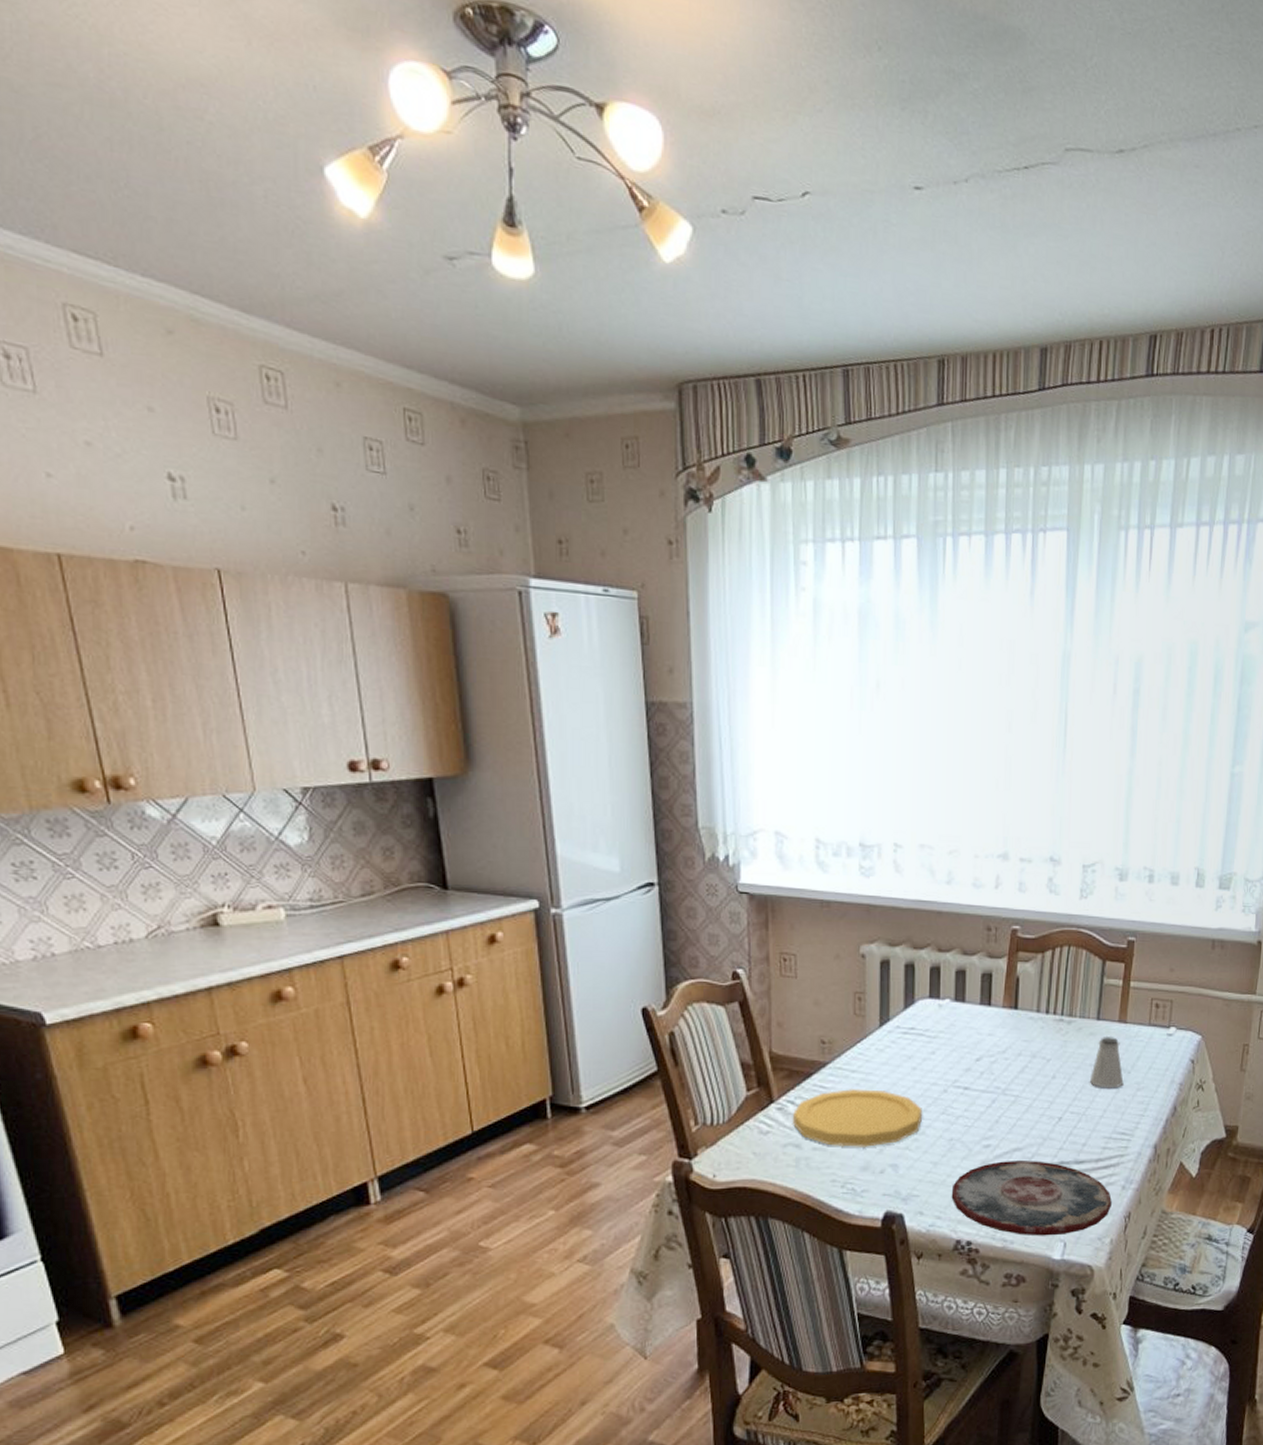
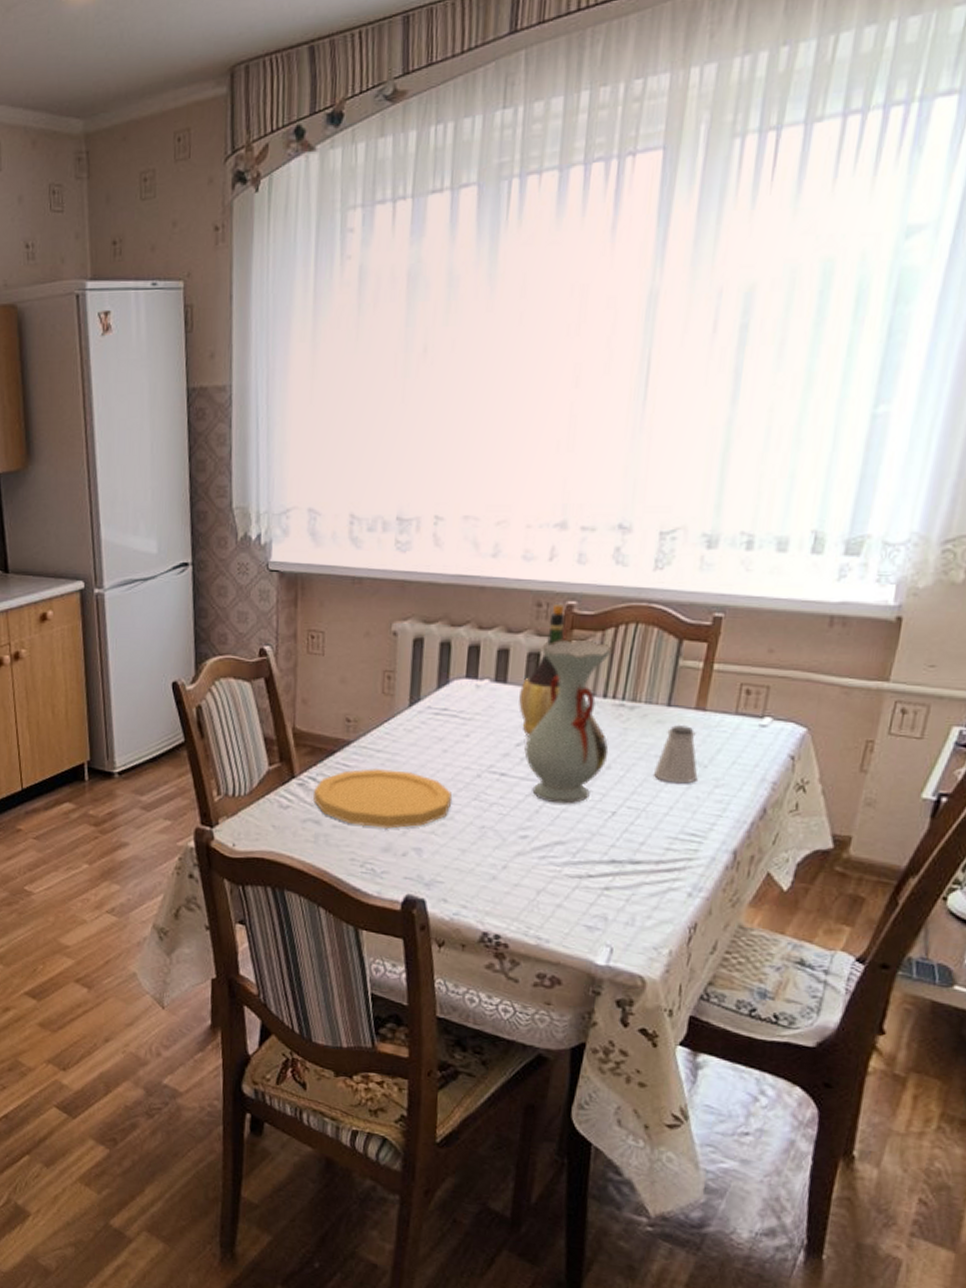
plate: present [951,1161,1112,1236] -> none [479,854,674,940]
wine bottle: none [976,929,1012,1052] -> present [519,604,566,737]
vase: none [983,960,1053,1113] -> present [524,639,612,804]

